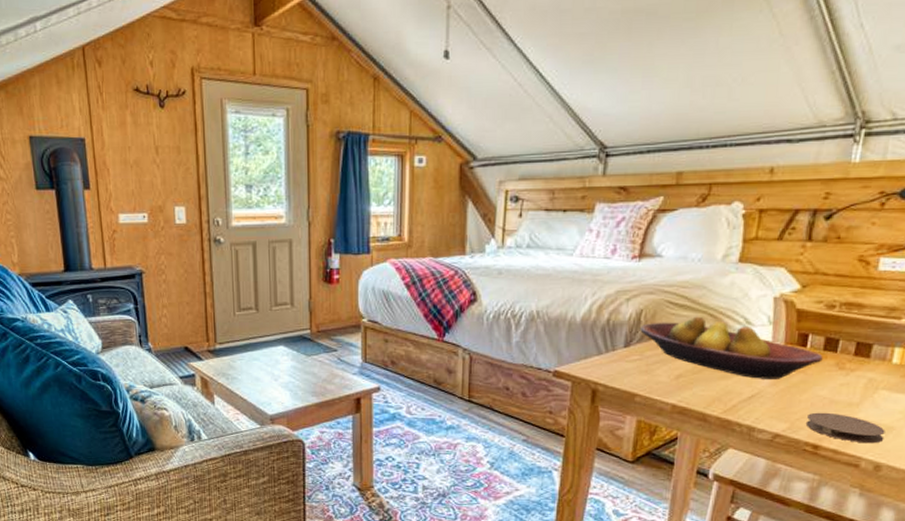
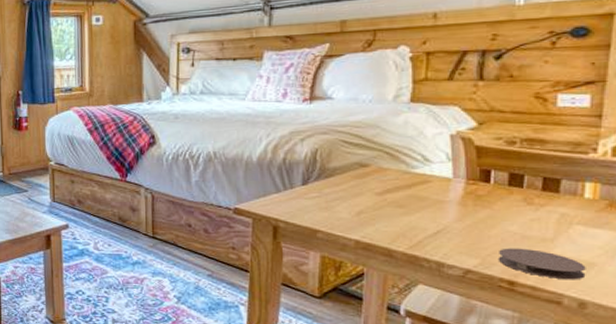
fruit bowl: present [640,316,823,379] -> none [317,154,509,215]

